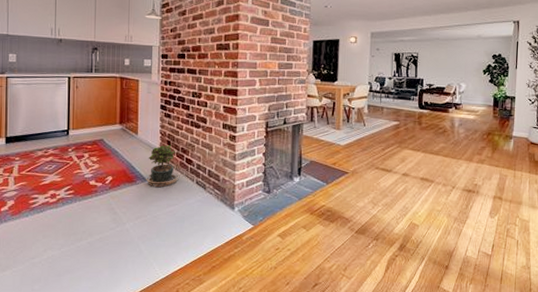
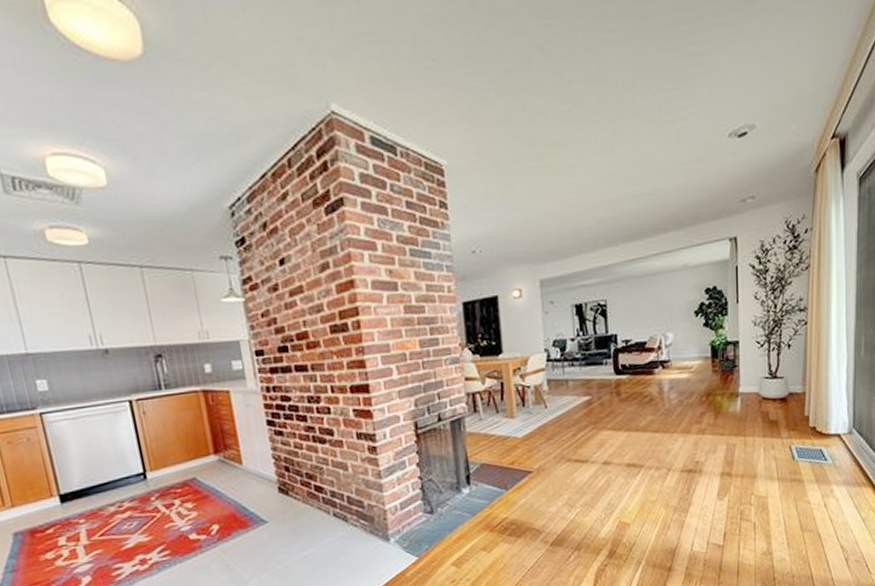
potted plant: present [145,145,179,188] -> none [262,472,309,529]

